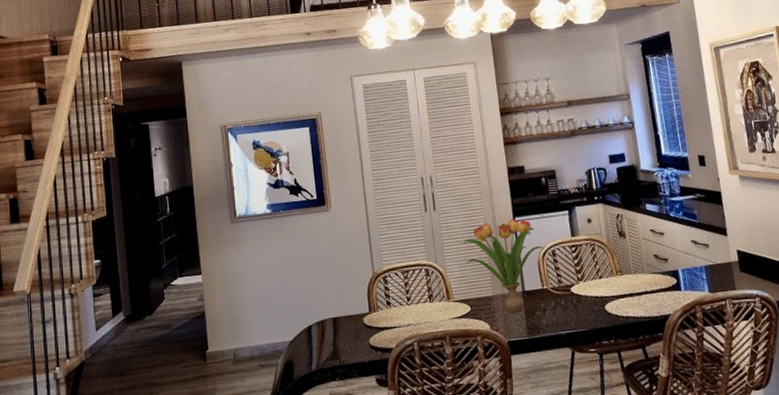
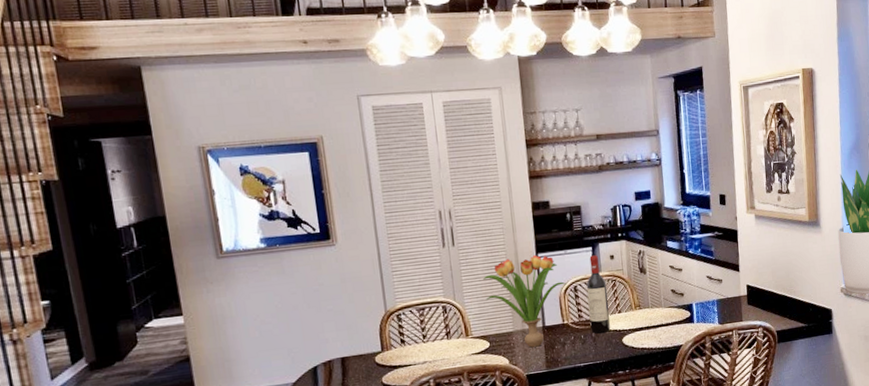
wine bottle: none [564,218,592,300] -> present [586,255,611,334]

